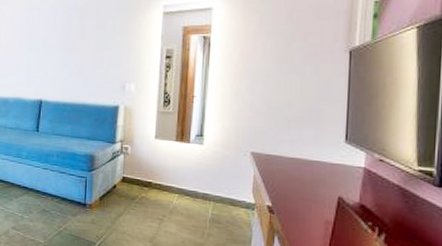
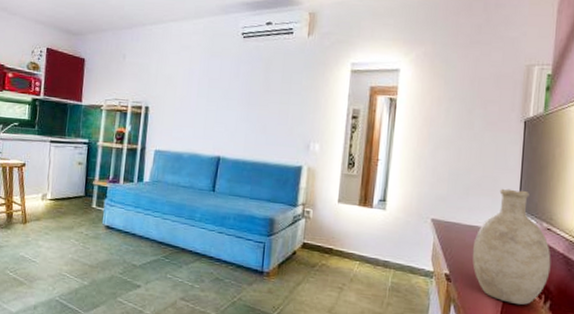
decorative vase: none [295,120,385,237] -> present [472,188,551,305]

